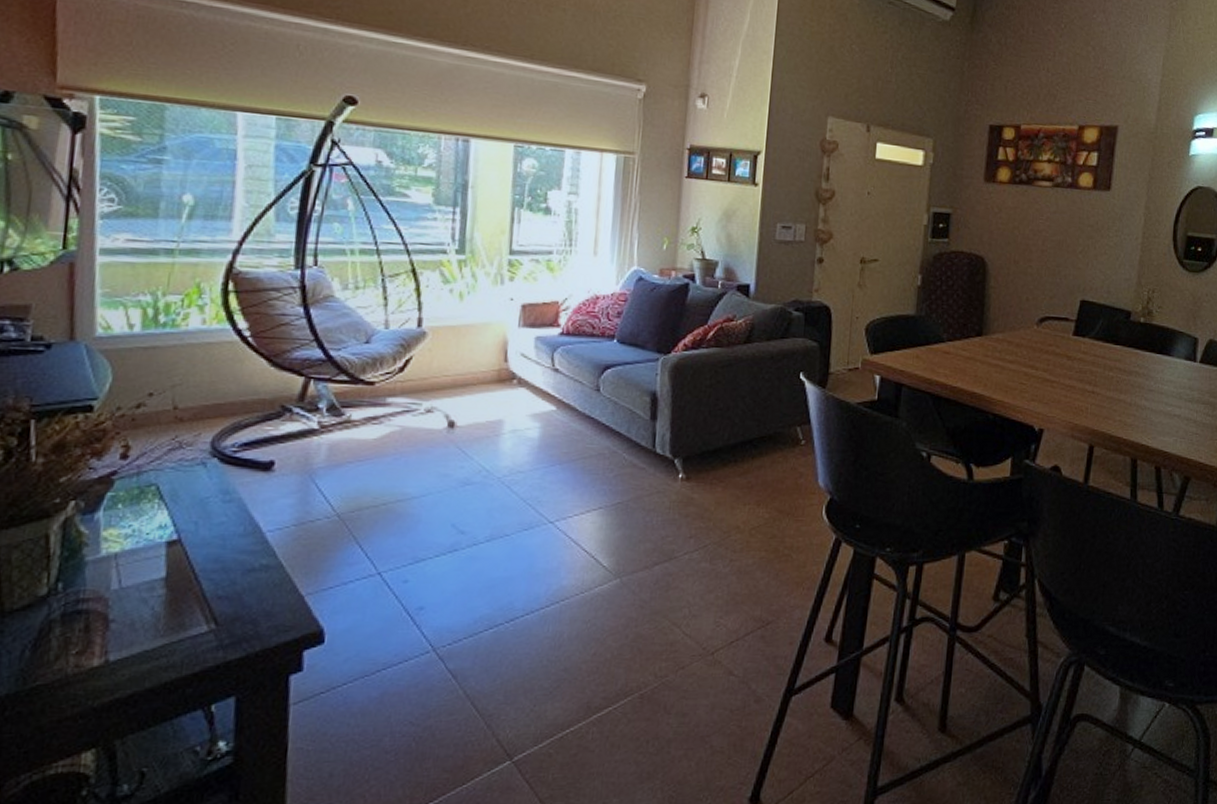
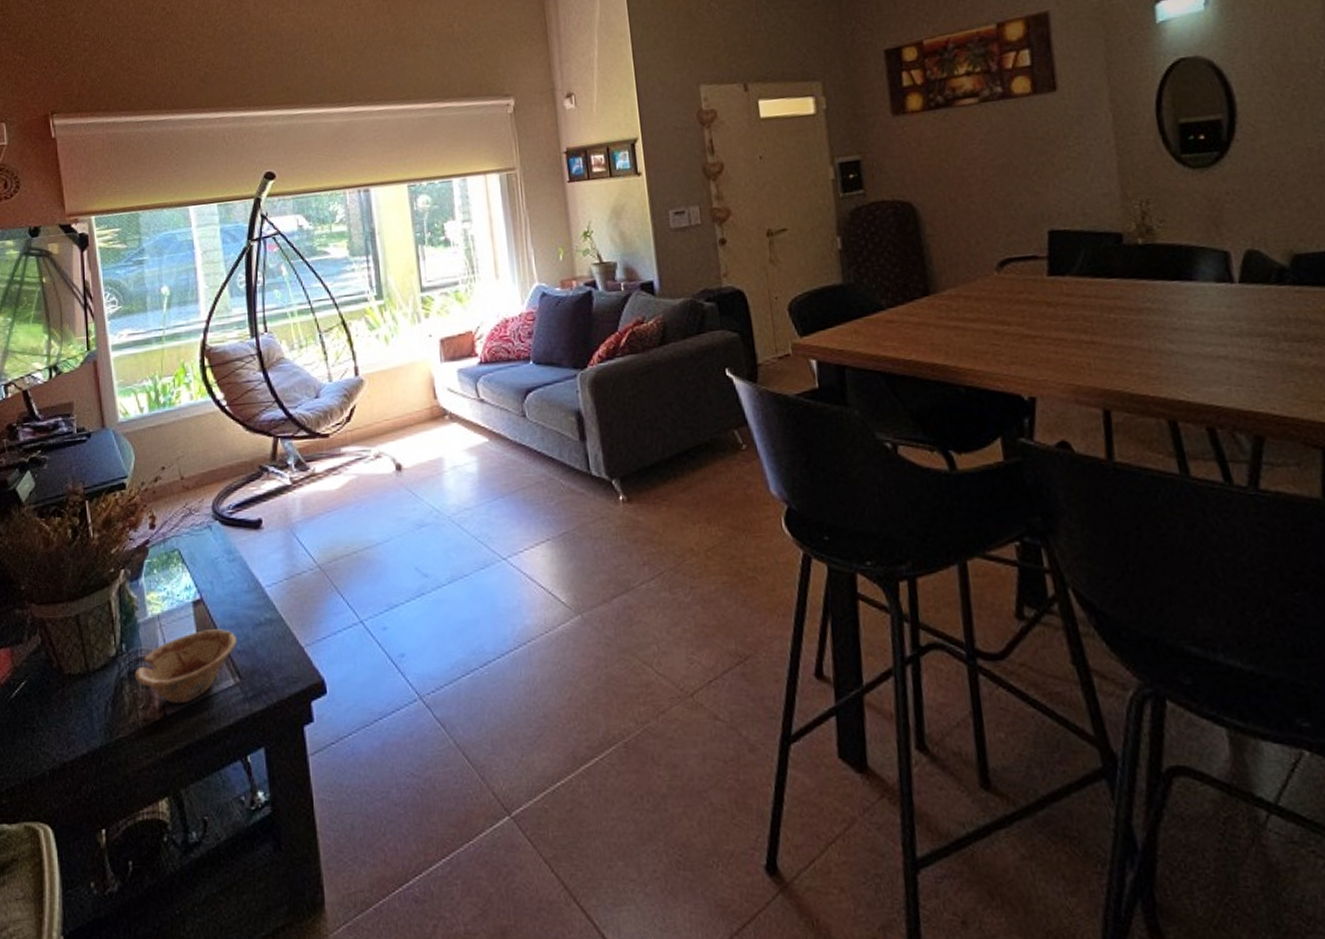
dish: none [70,573,220,649] -> present [134,629,237,703]

